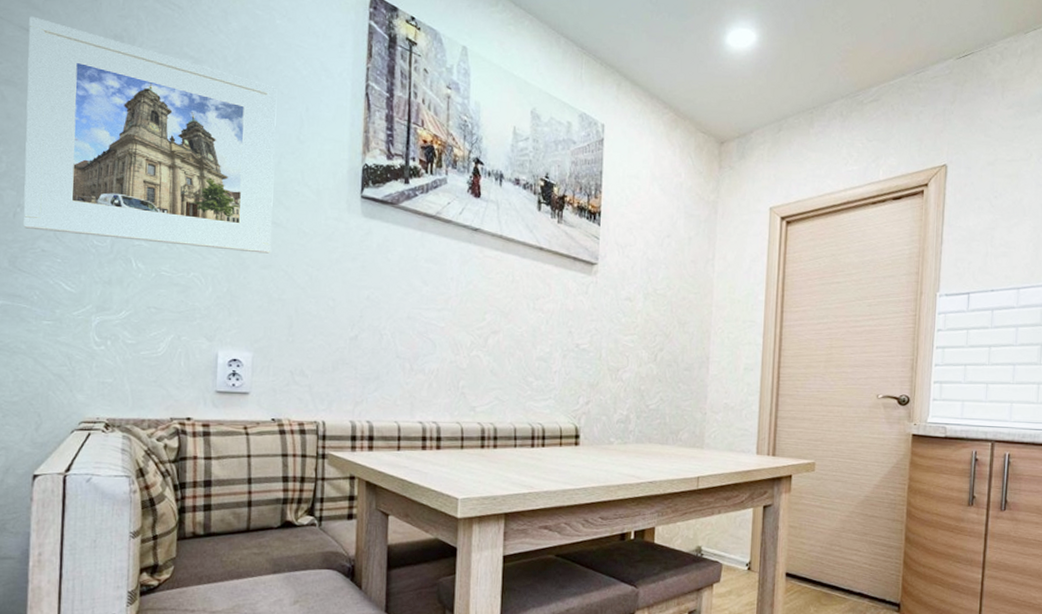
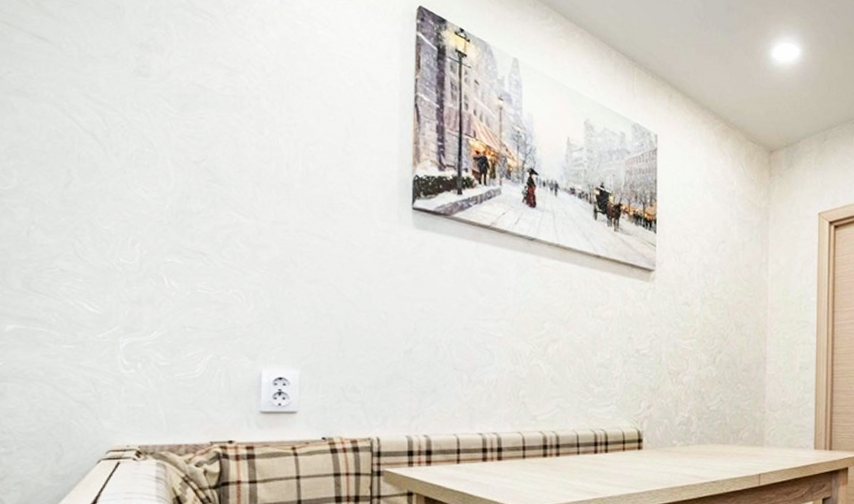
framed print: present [23,16,278,254] -> none [38,23,321,268]

